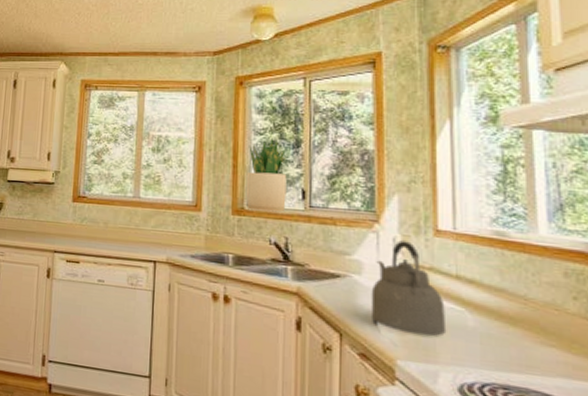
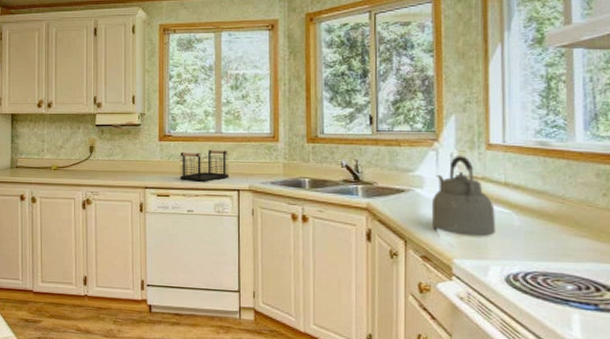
dish rack: none [92,215,146,250] -> present [180,150,230,182]
planter: present [245,137,287,213] -> none [319,69,356,138]

